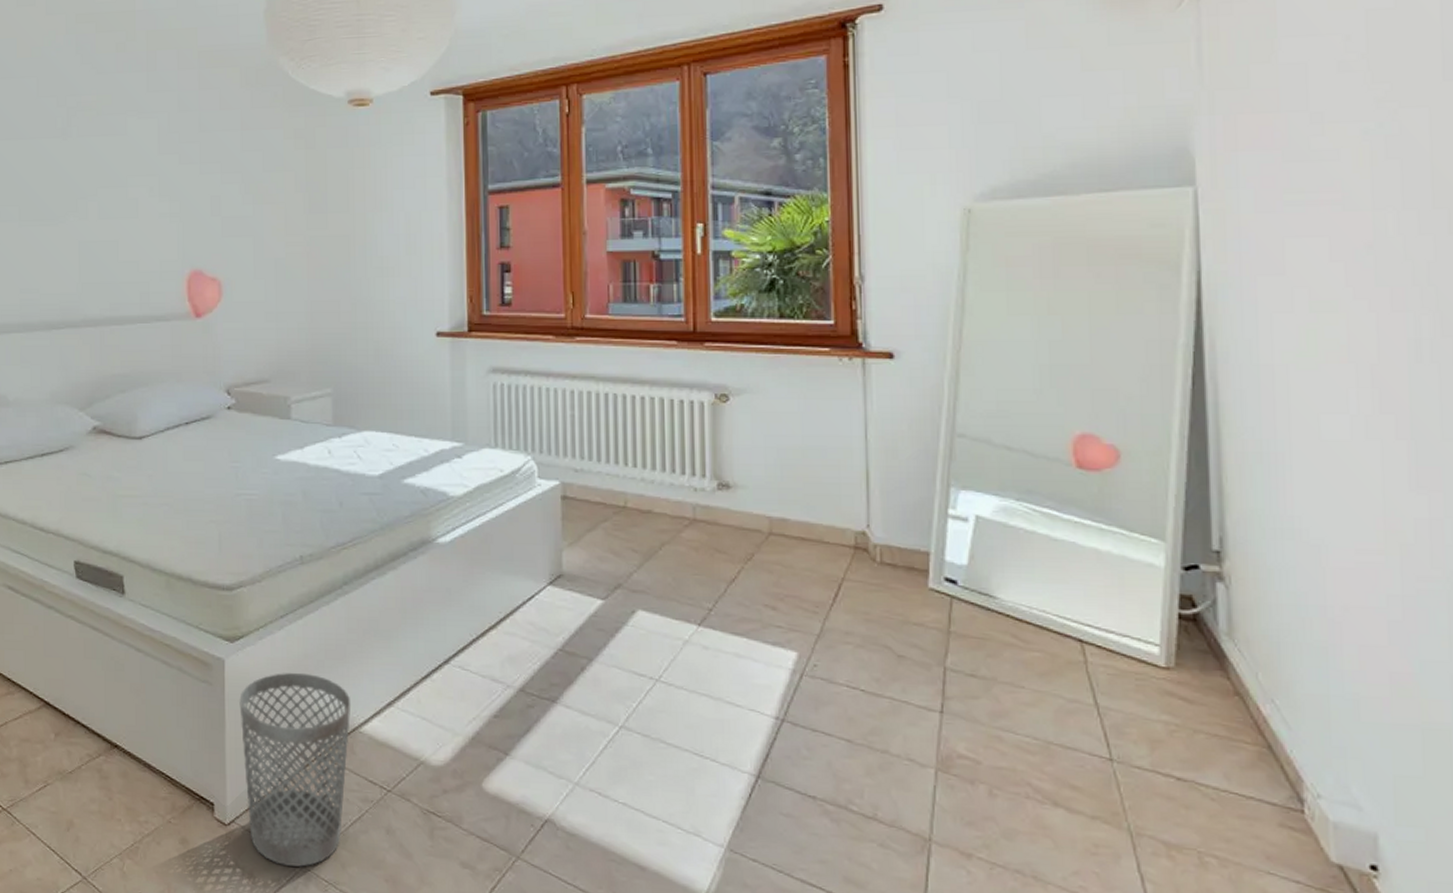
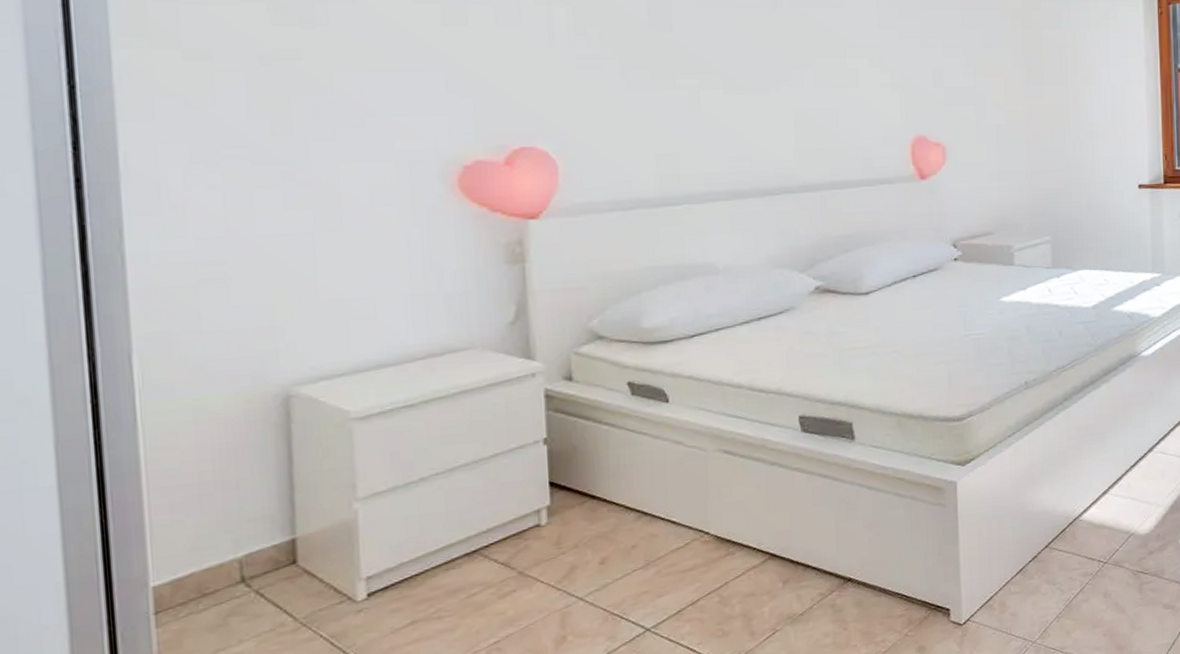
wastebasket: present [239,672,352,867] -> none [972,480,1073,646]

